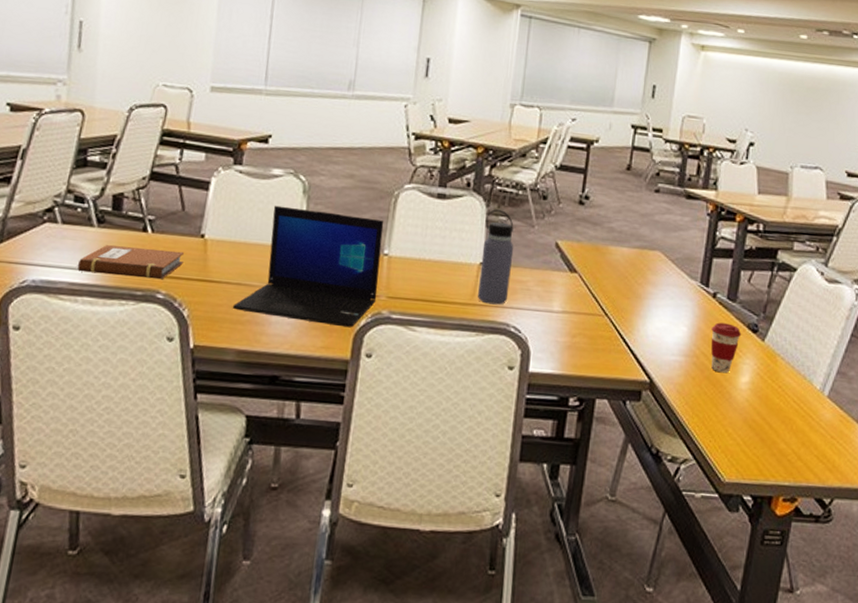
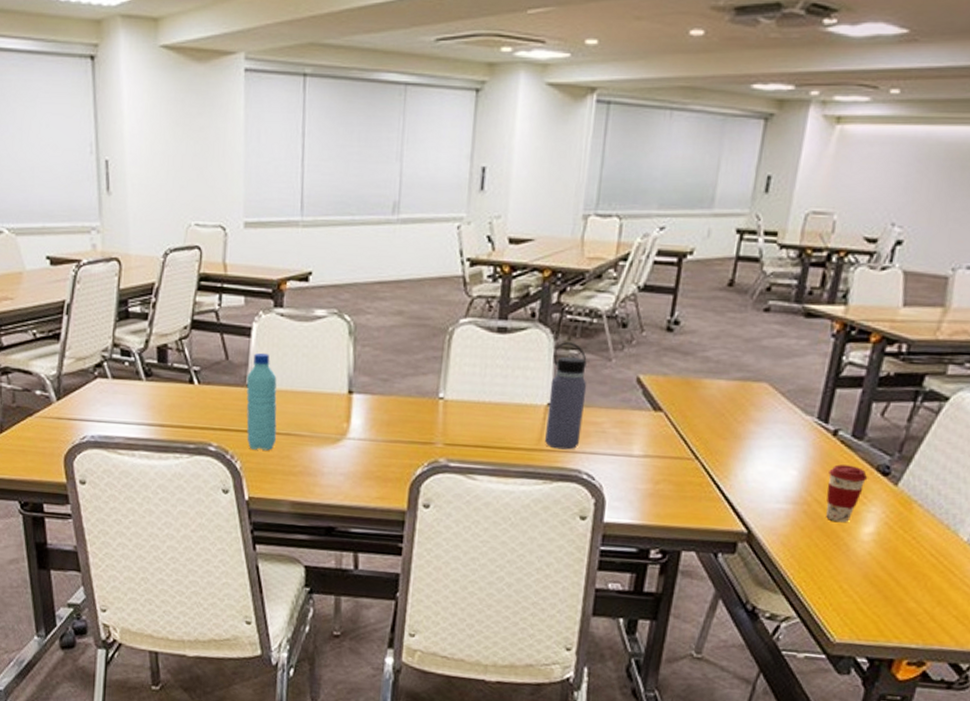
notebook: present [77,245,185,279] -> none [131,398,232,431]
water bottle: none [196,205,231,300] -> present [246,352,277,451]
laptop: present [232,205,384,328] -> none [283,349,438,478]

